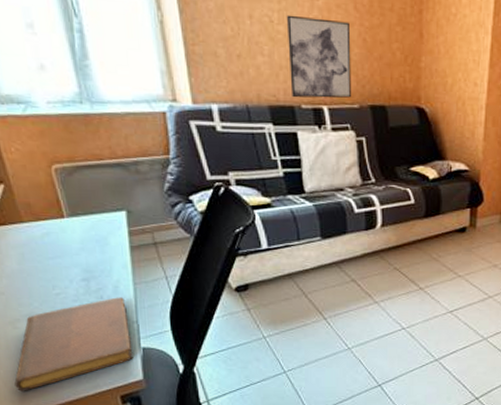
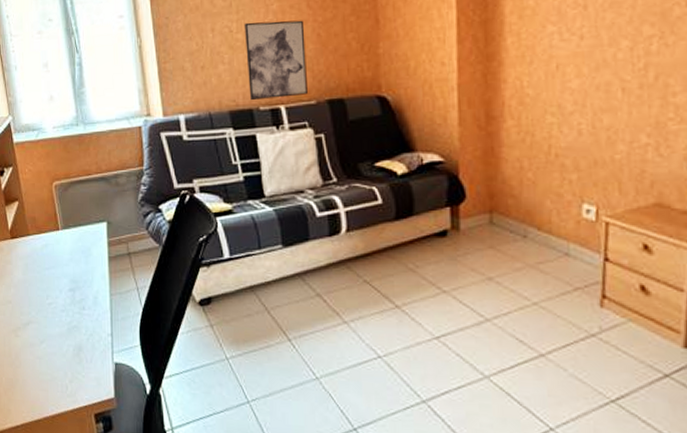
notebook: present [14,297,133,391] -> none [12,308,107,401]

